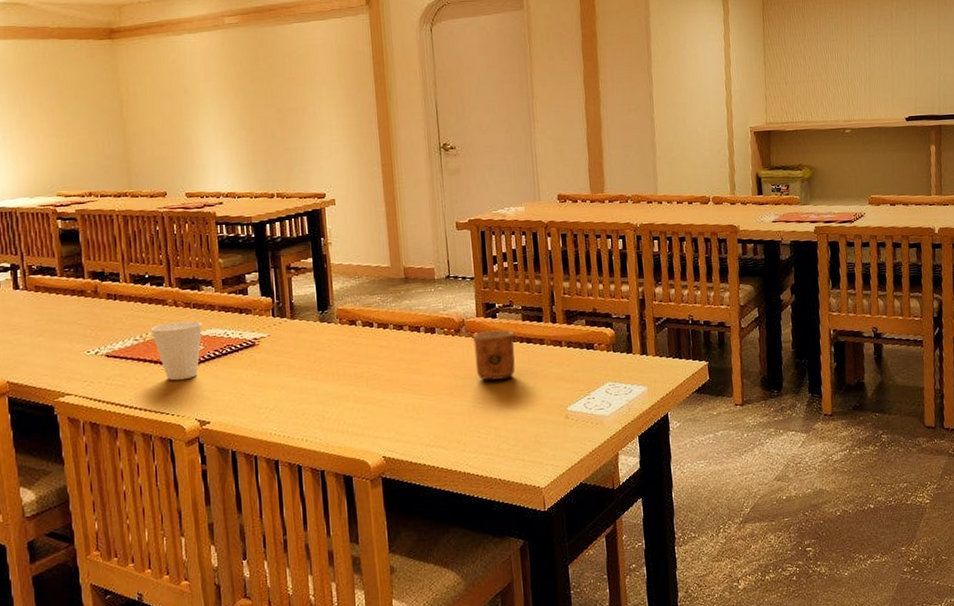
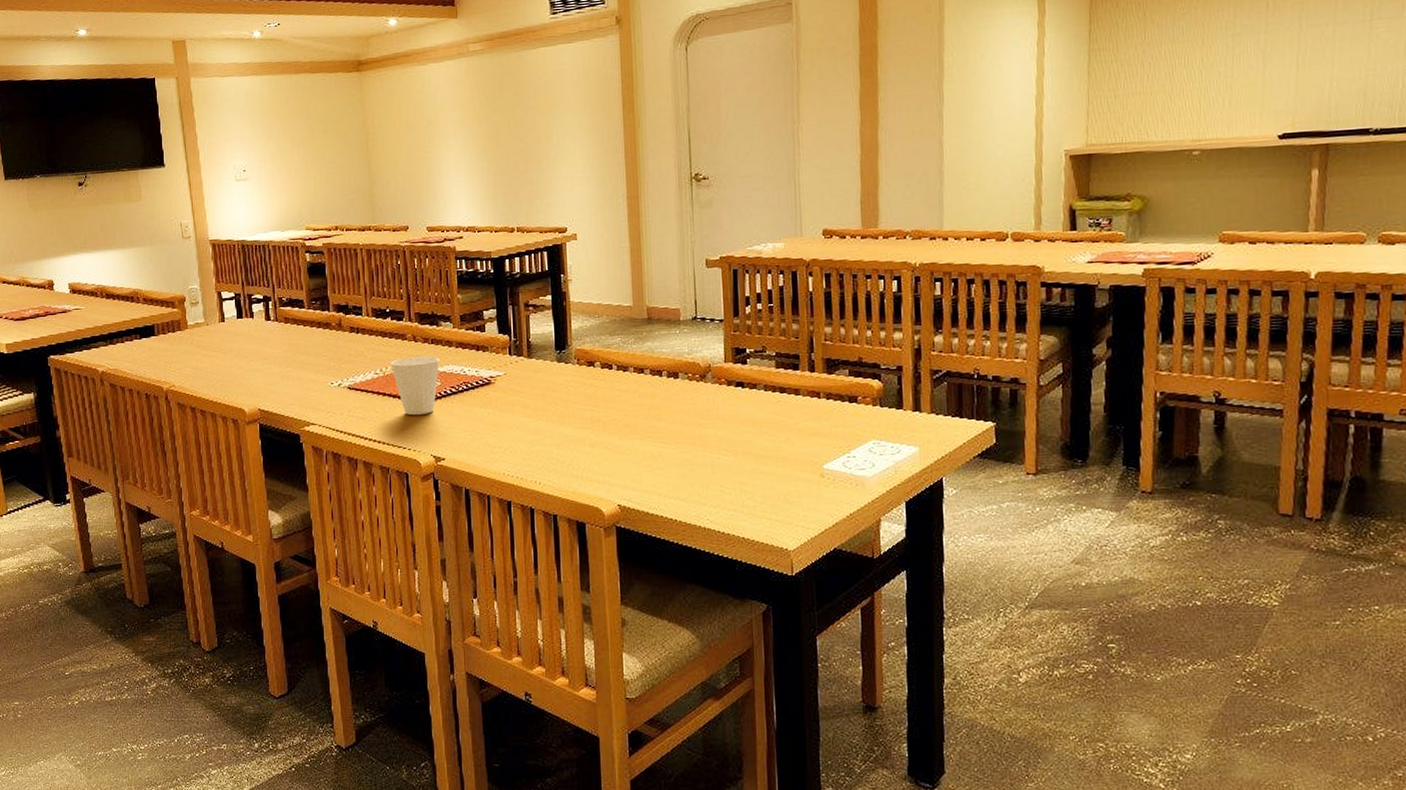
cup: present [472,330,516,381] -> none [718,377,767,431]

